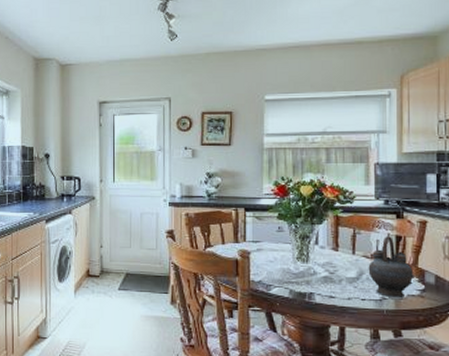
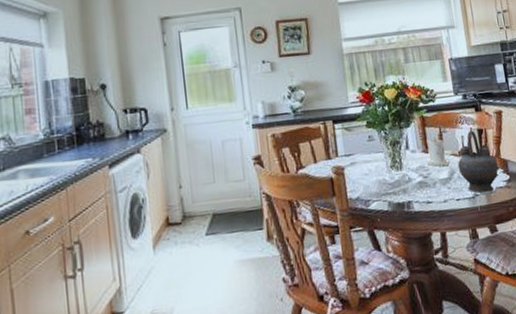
candle: none [335,237,361,265] -> present [427,137,451,167]

